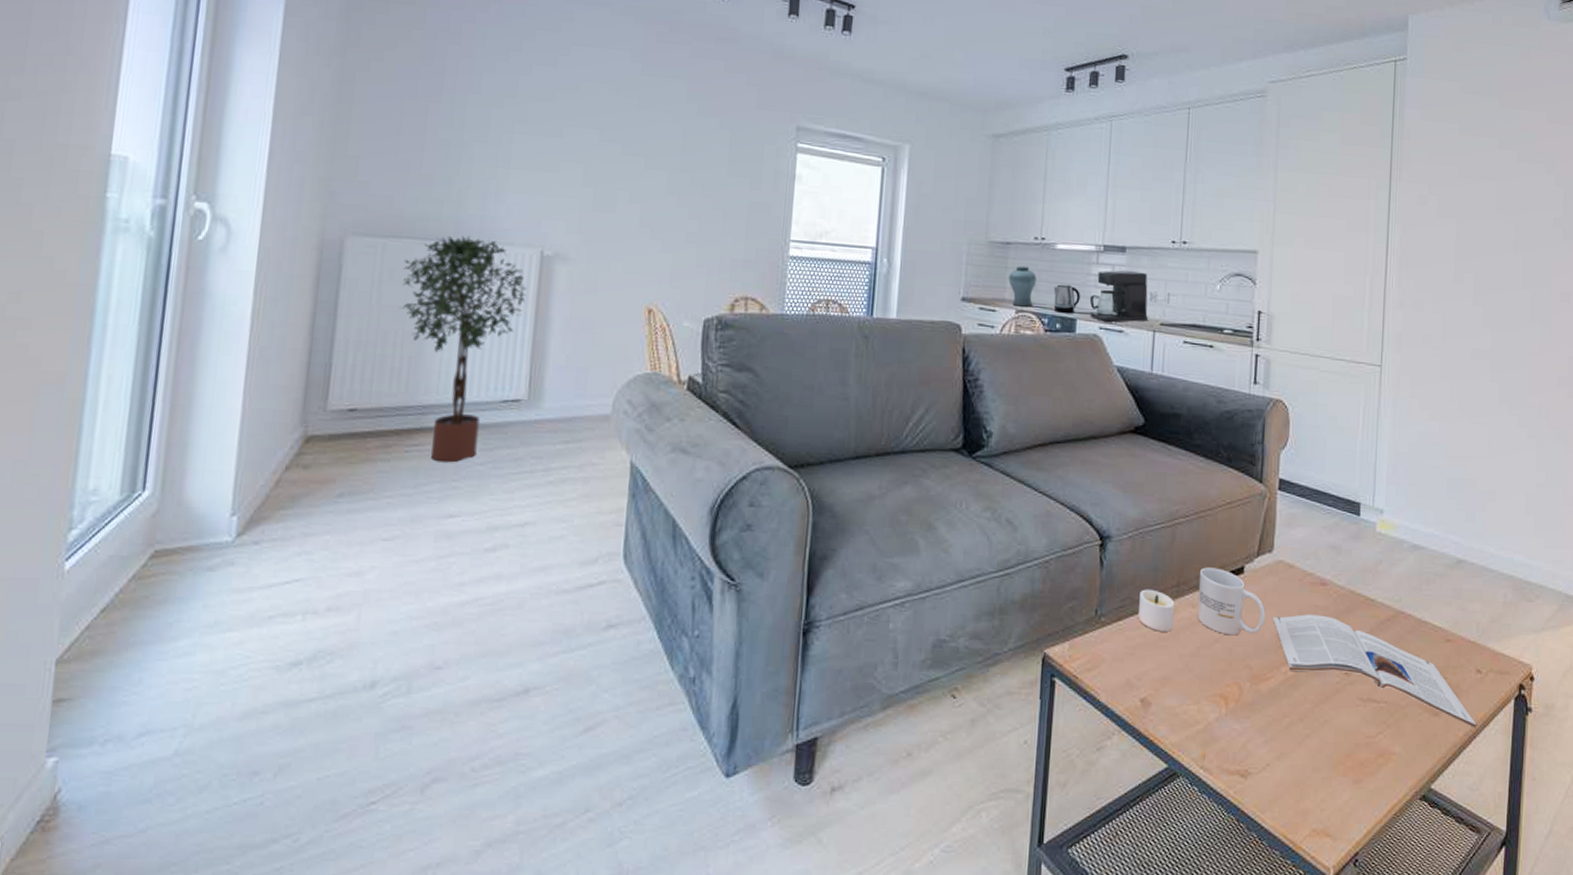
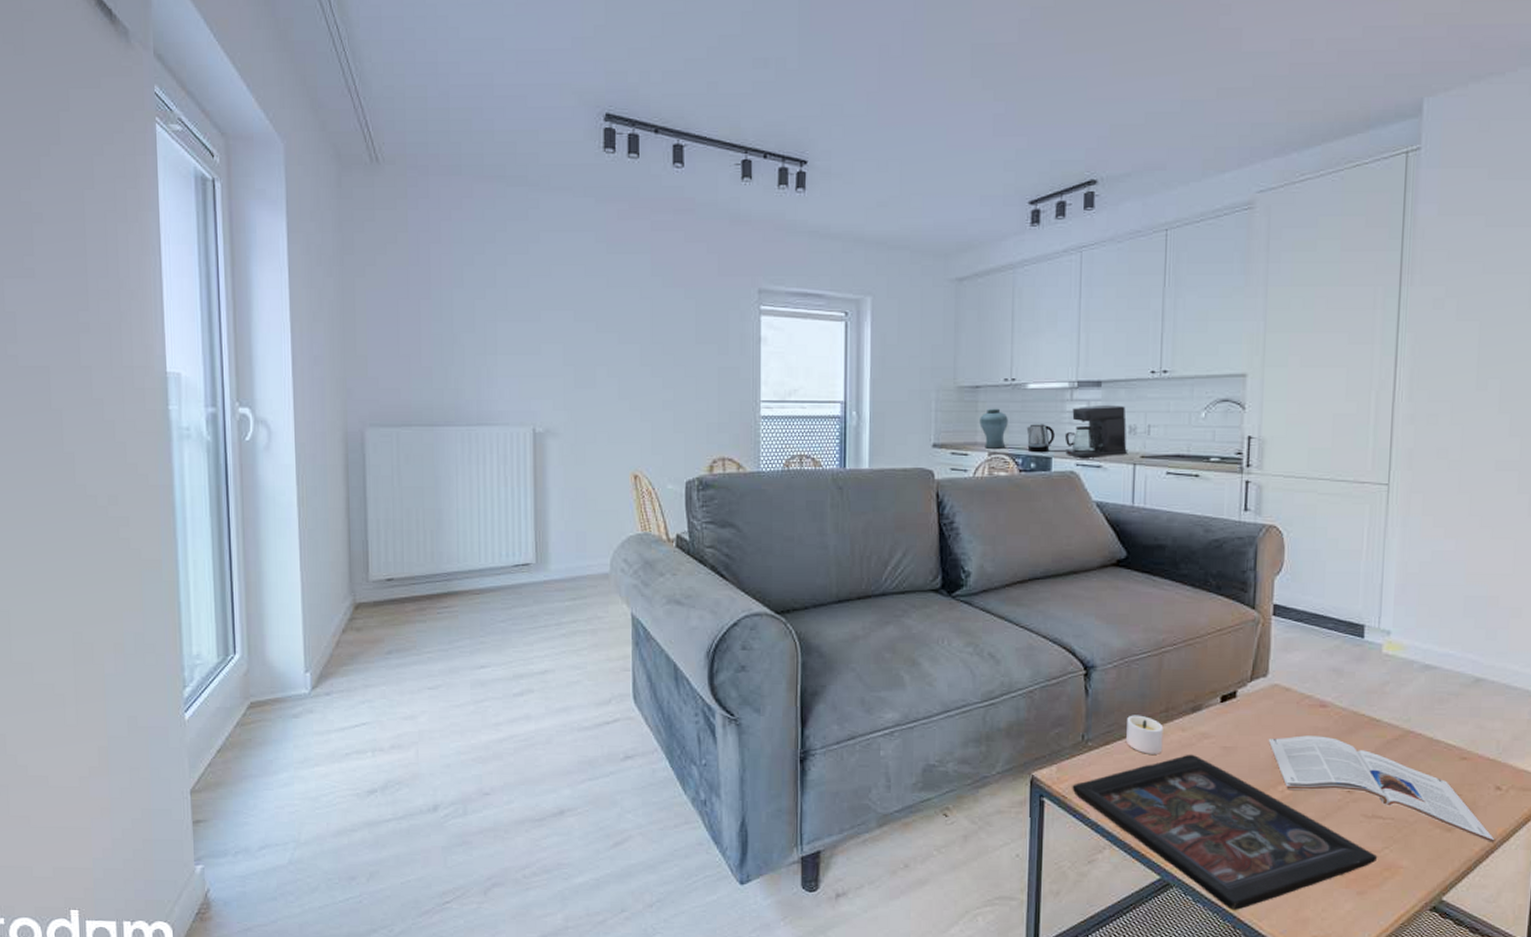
potted tree: present [399,236,527,463] -> none [416,420,525,621]
decorative tray: none [1083,632,1373,803] -> present [1072,754,1378,911]
mug: present [1197,567,1266,636] -> none [1187,693,1261,757]

